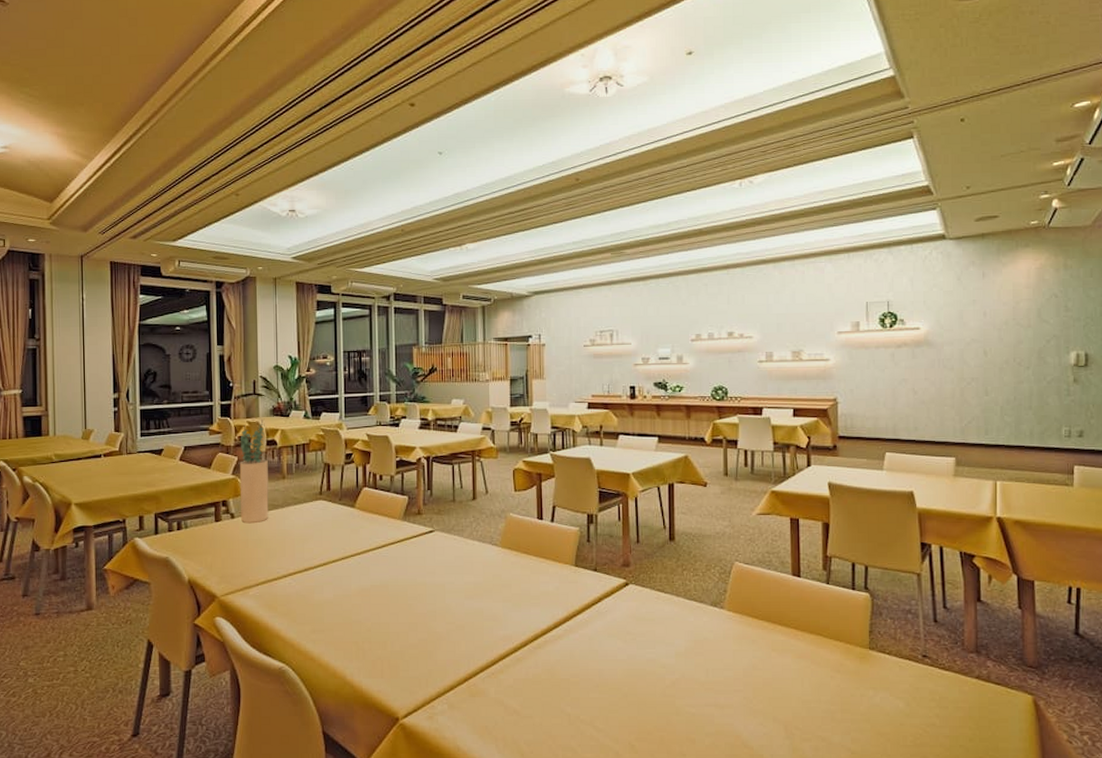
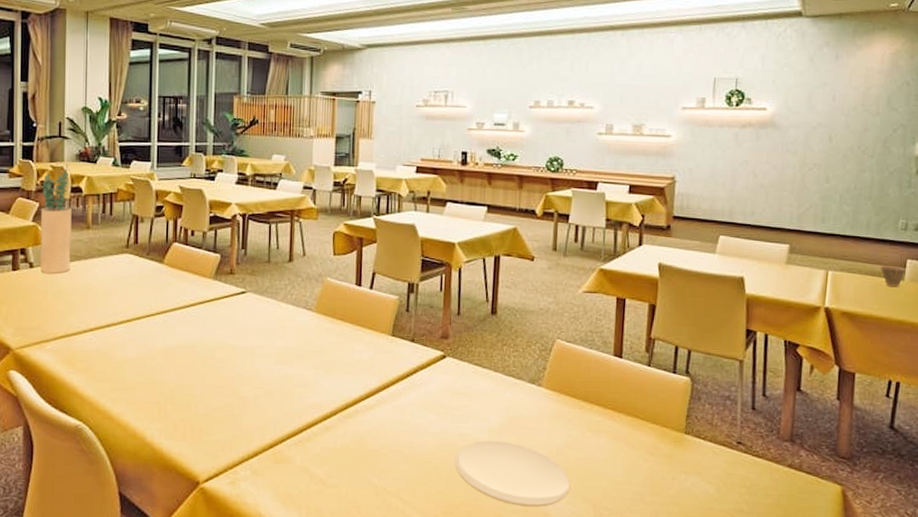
plate: none [644,665,760,729] -> present [454,440,571,507]
cup: none [1047,472,1074,494] -> present [880,265,906,287]

